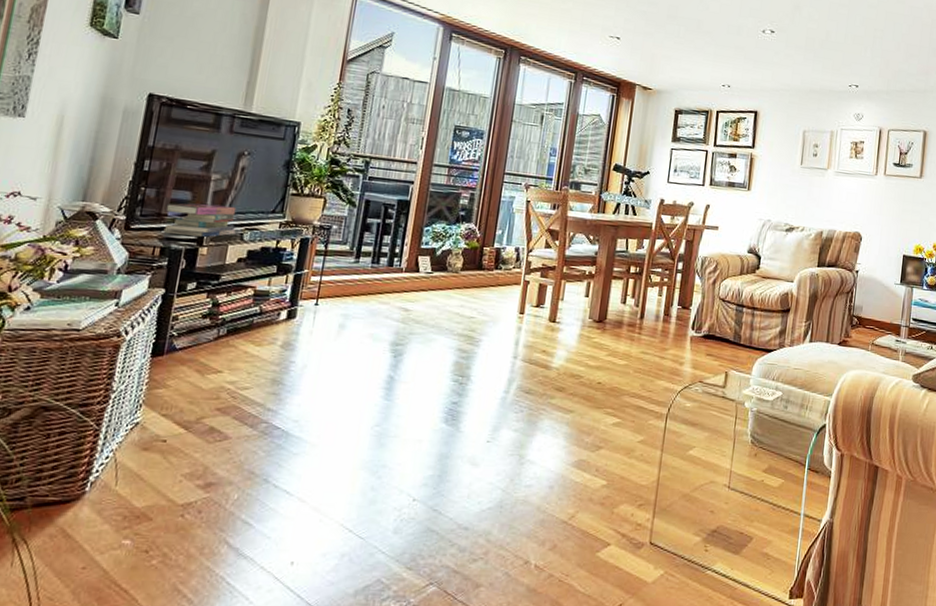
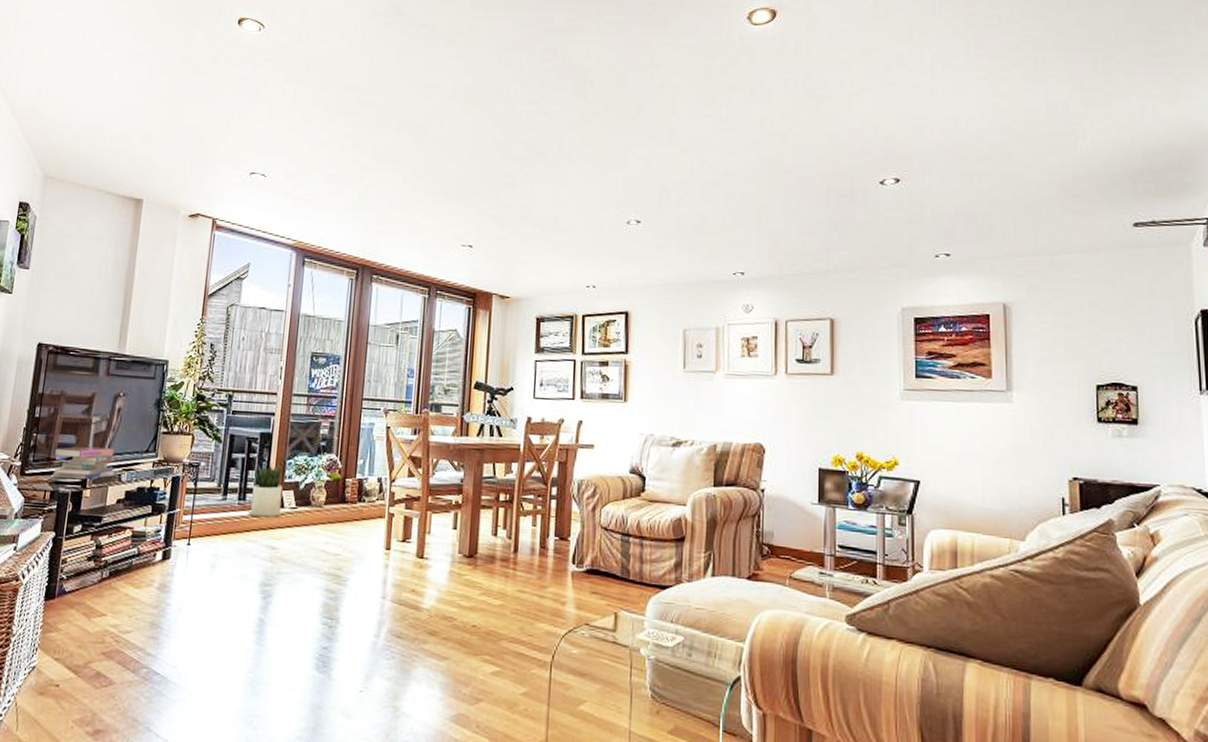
planter: none [381,229,419,281] -> present [248,464,283,518]

